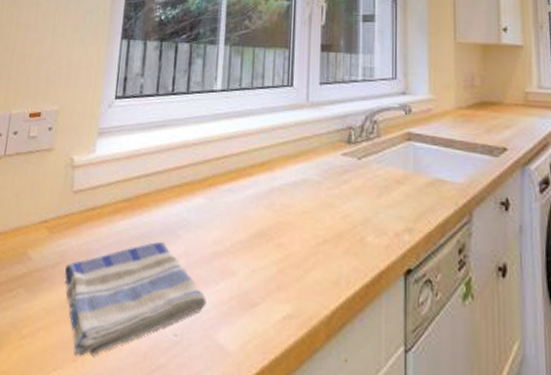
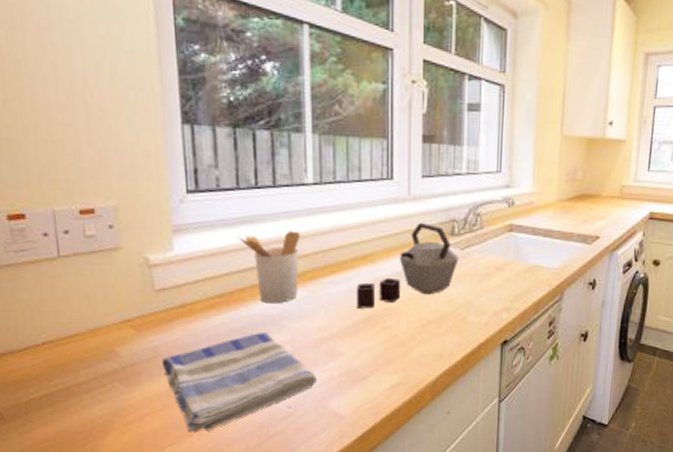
utensil holder: none [150,135,205,211] -> present [237,231,300,304]
kettle: none [252,130,356,222] -> present [357,223,459,309]

